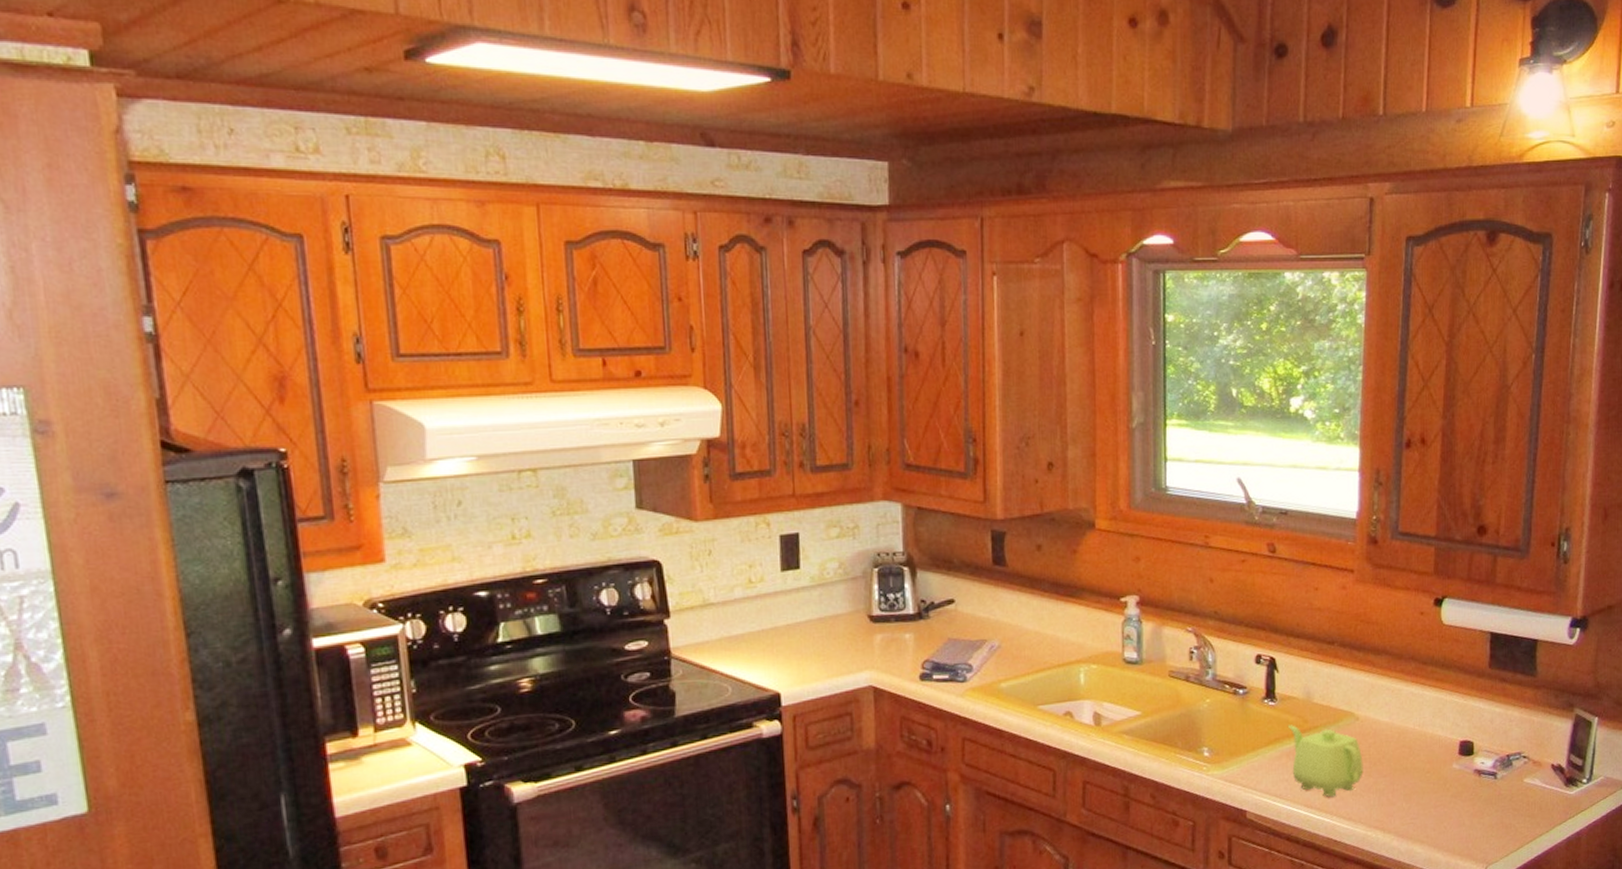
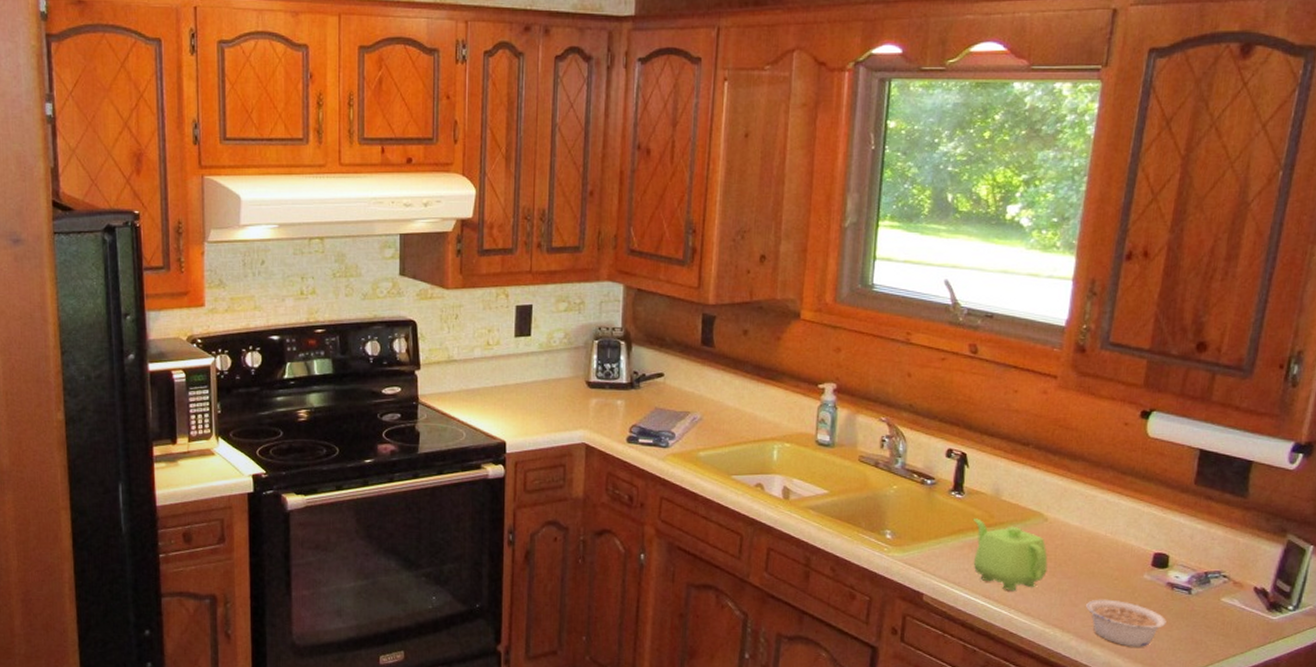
legume: none [1403,793,1478,840] -> present [1086,599,1167,647]

